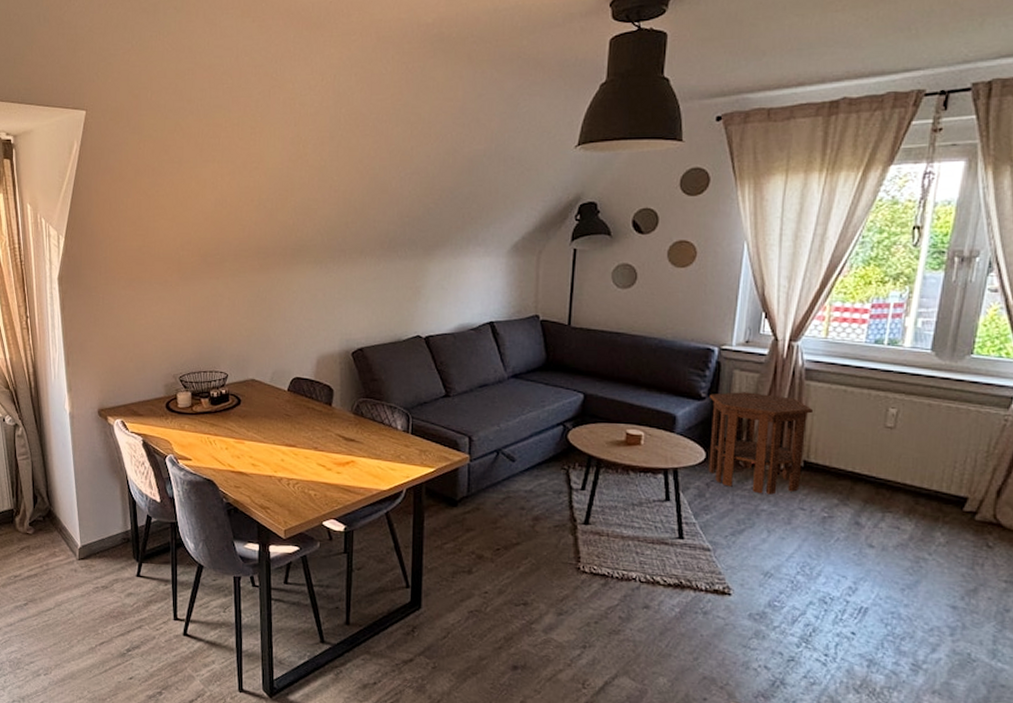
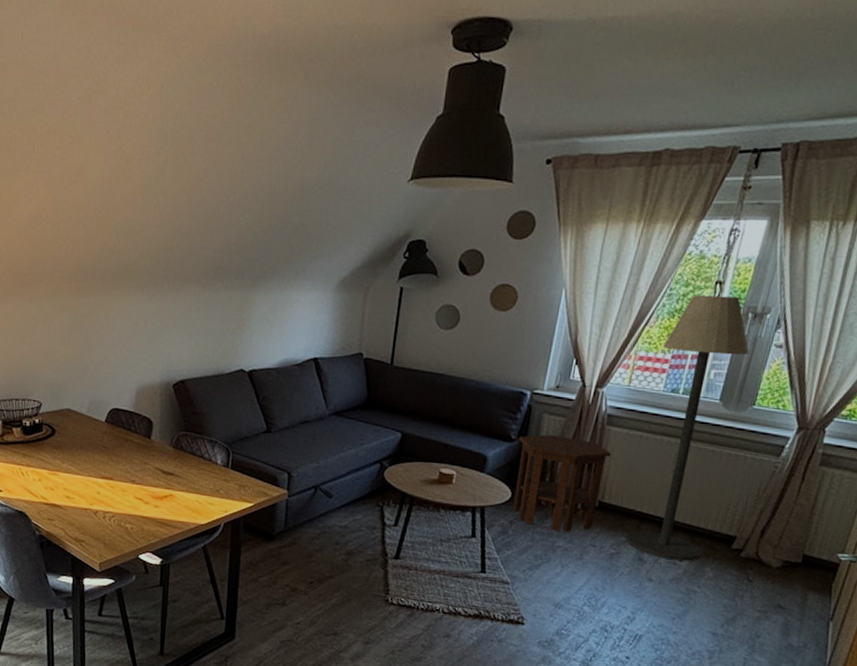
floor lamp: none [840,241,960,526] -> present [627,295,749,561]

